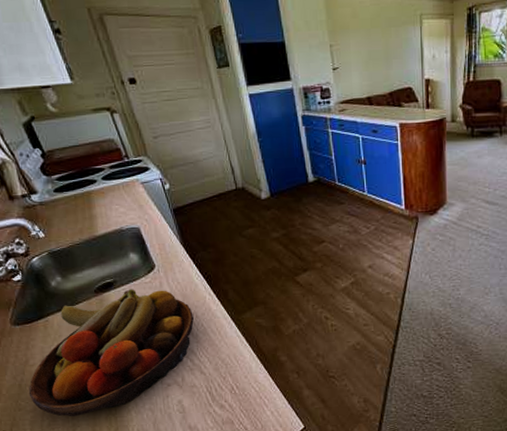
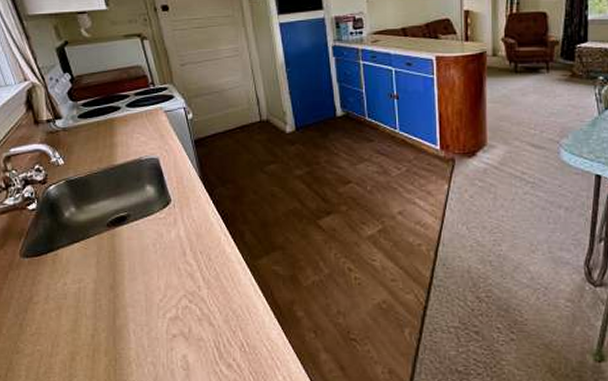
fruit bowl: present [29,289,195,417] -> none [30,224,207,366]

